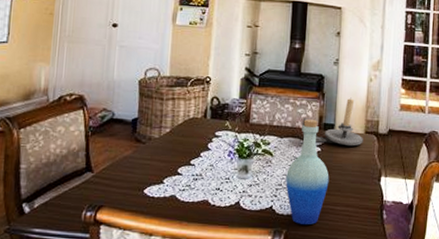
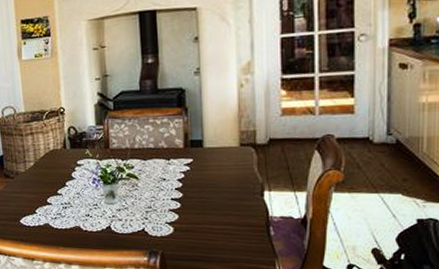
bottle: present [285,119,329,225] -> none [155,138,203,246]
candlestick: present [302,97,363,147] -> none [166,108,238,162]

